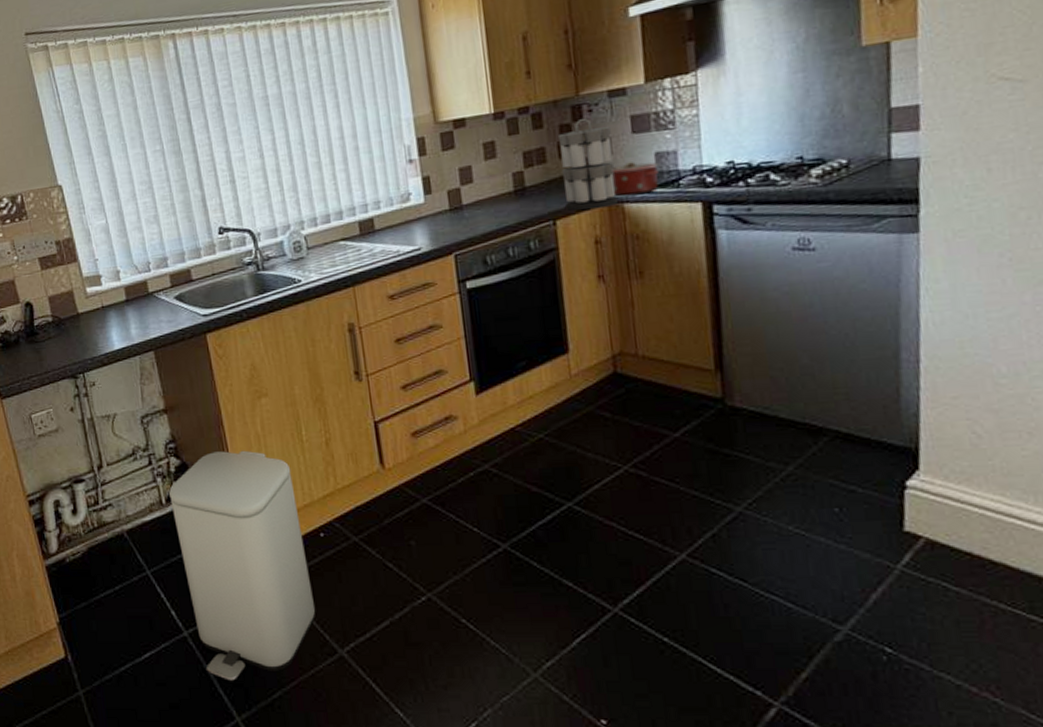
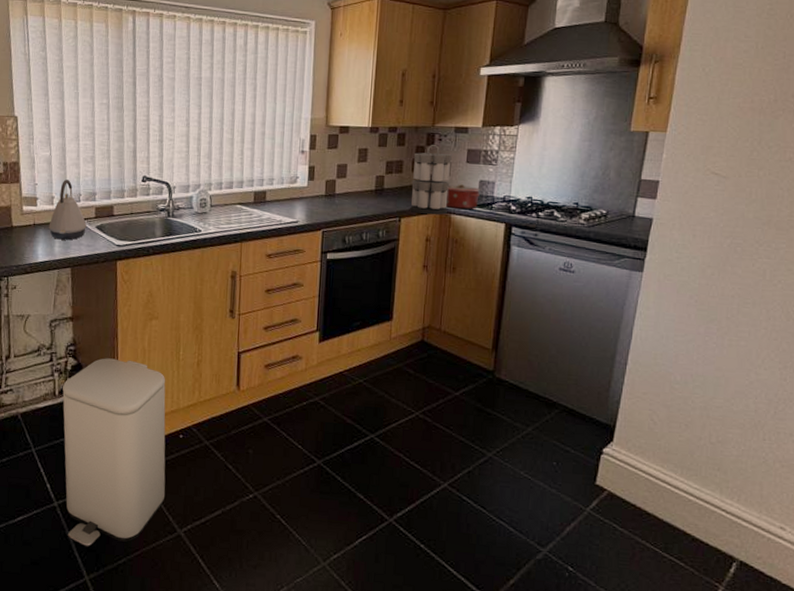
kettle: none [119,248,164,320] -> present [48,179,87,240]

